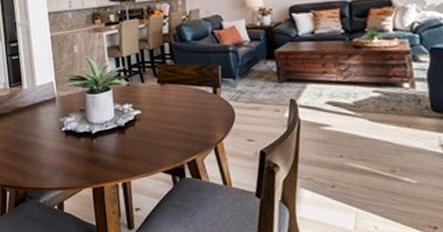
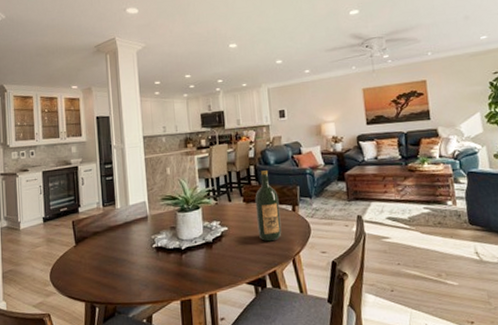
wine bottle: none [170,48,202,127] -> present [255,170,282,242]

